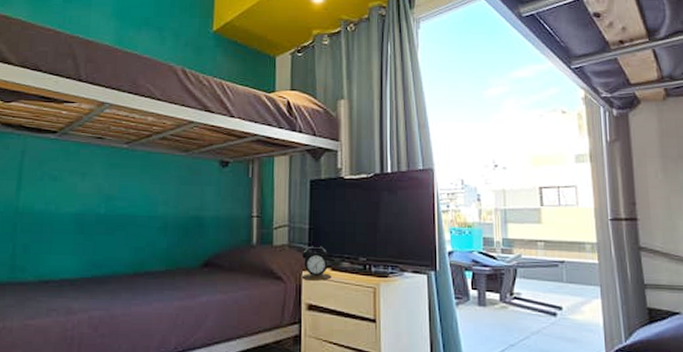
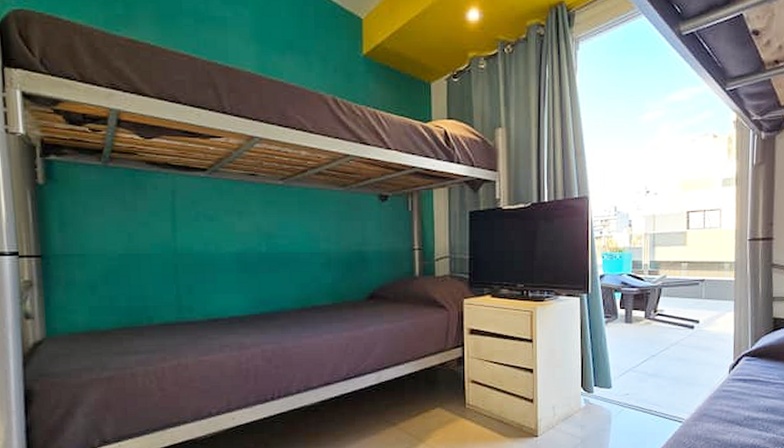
alarm clock: present [301,246,332,281] -> none [463,275,491,307]

